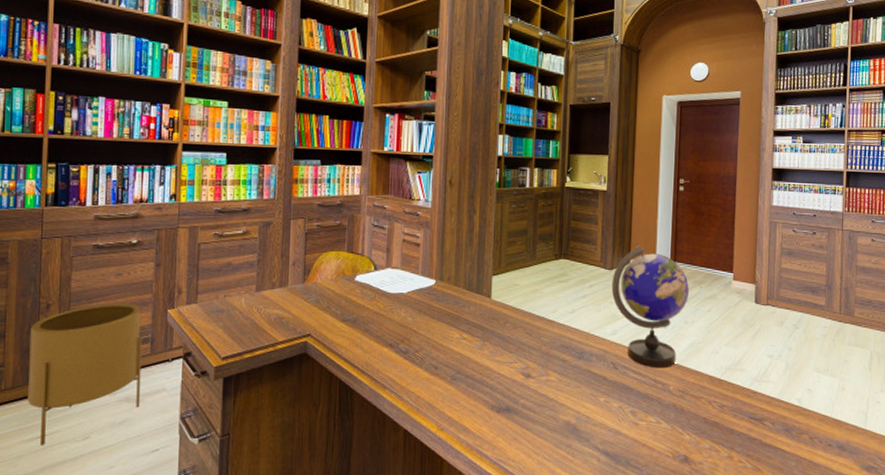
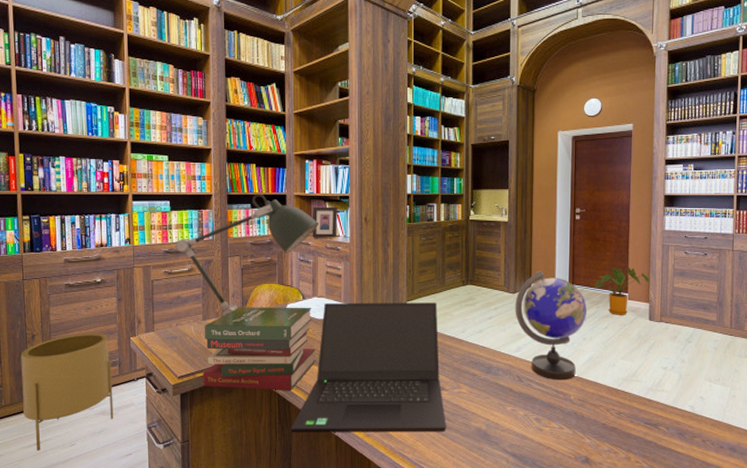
desk lamp: none [228,148,397,287] -> present [175,193,319,316]
books: none [251,277,386,375] -> present [202,307,316,390]
laptop: none [352,274,531,426] -> present [290,302,446,432]
picture frame: none [389,166,419,202] -> present [312,206,338,238]
house plant: none [698,244,756,297] -> present [595,267,650,315]

